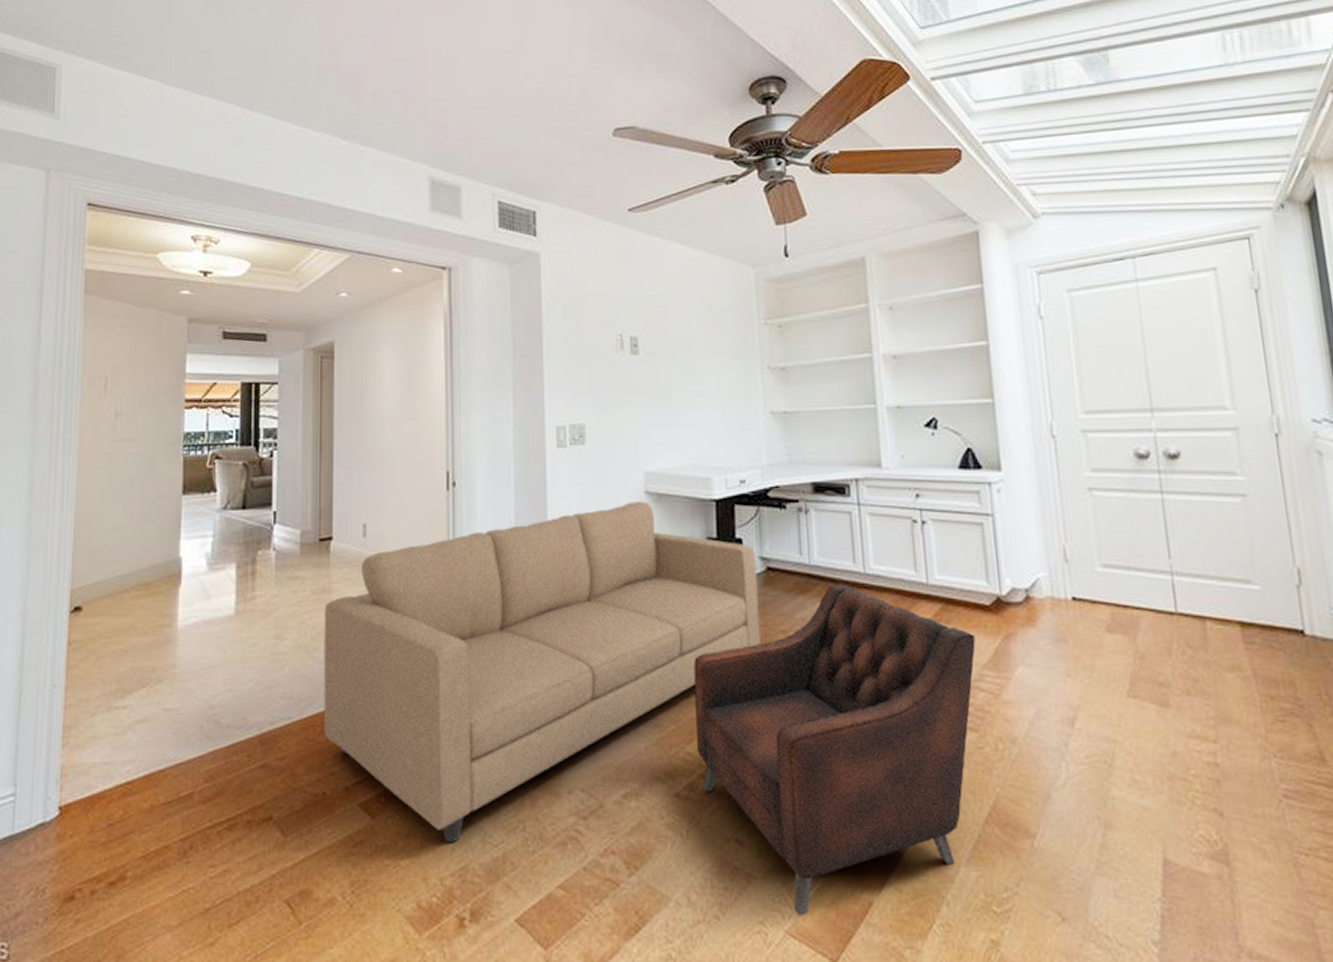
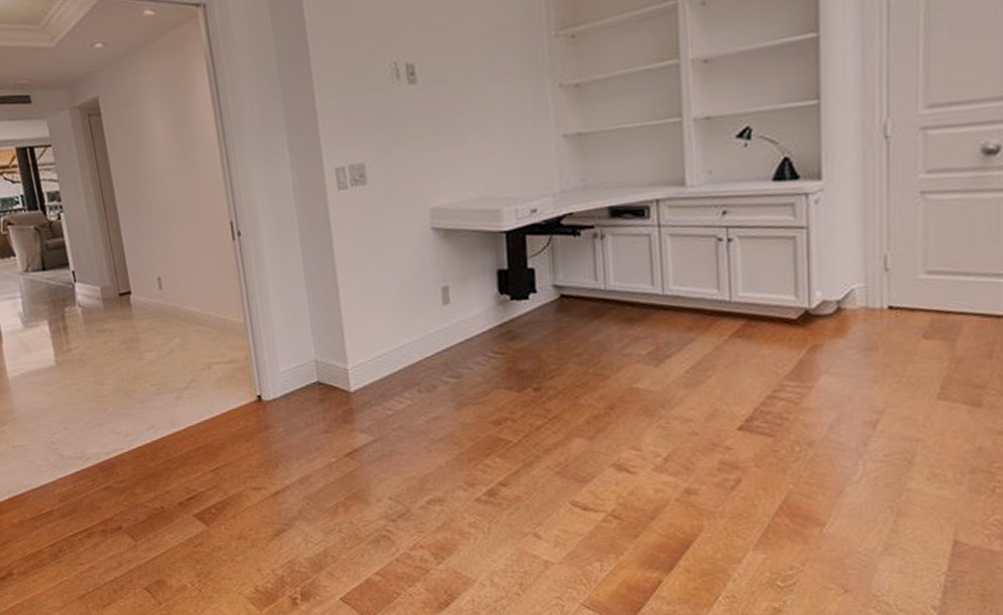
sofa: present [323,501,761,843] -> none [135,238,555,543]
armchair: present [693,584,976,916] -> none [488,306,778,592]

